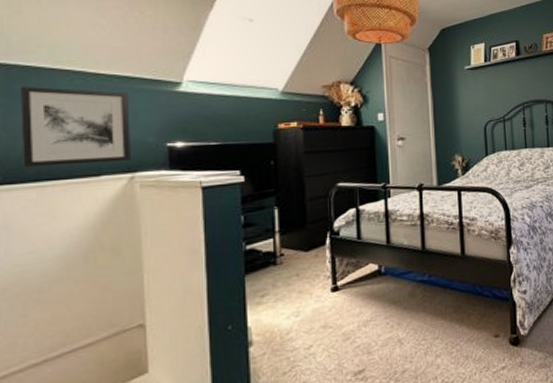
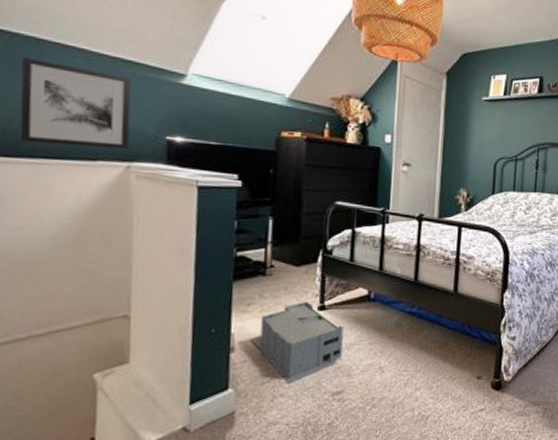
storage bin: none [267,284,359,370] -> present [250,301,344,383]

